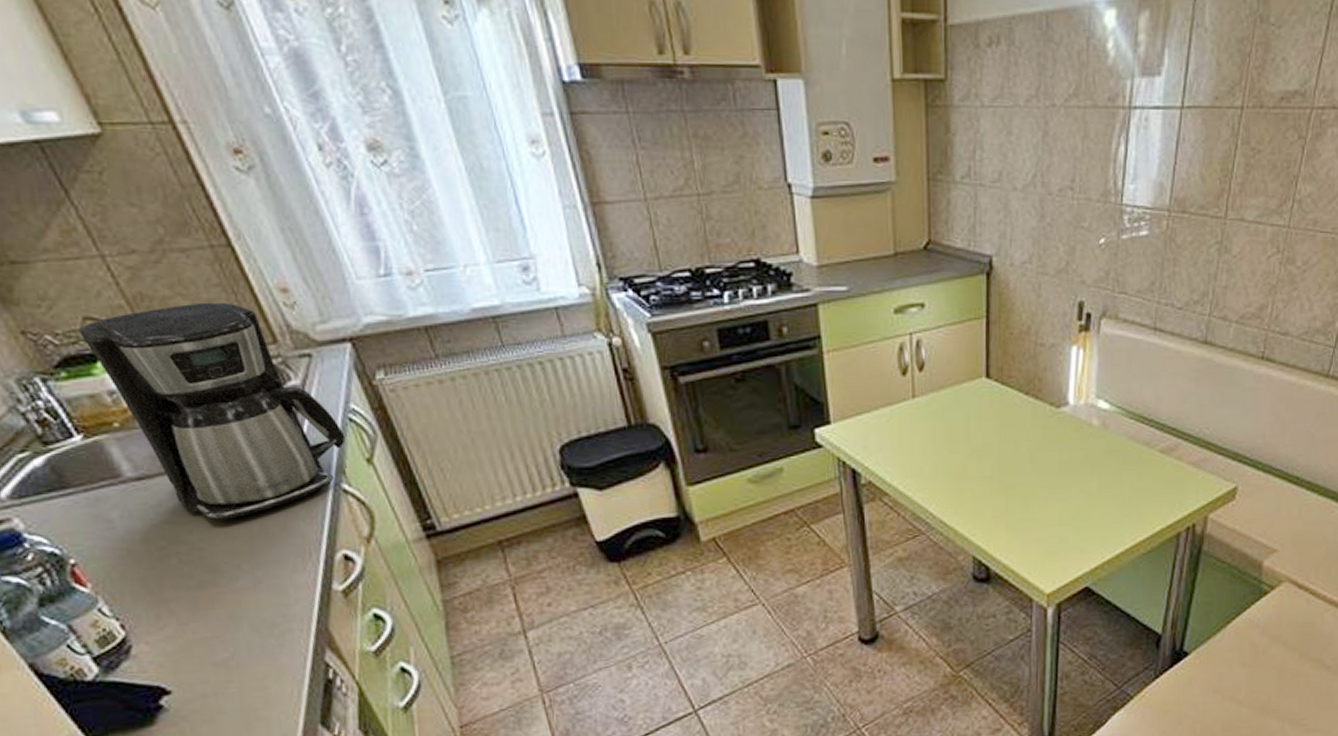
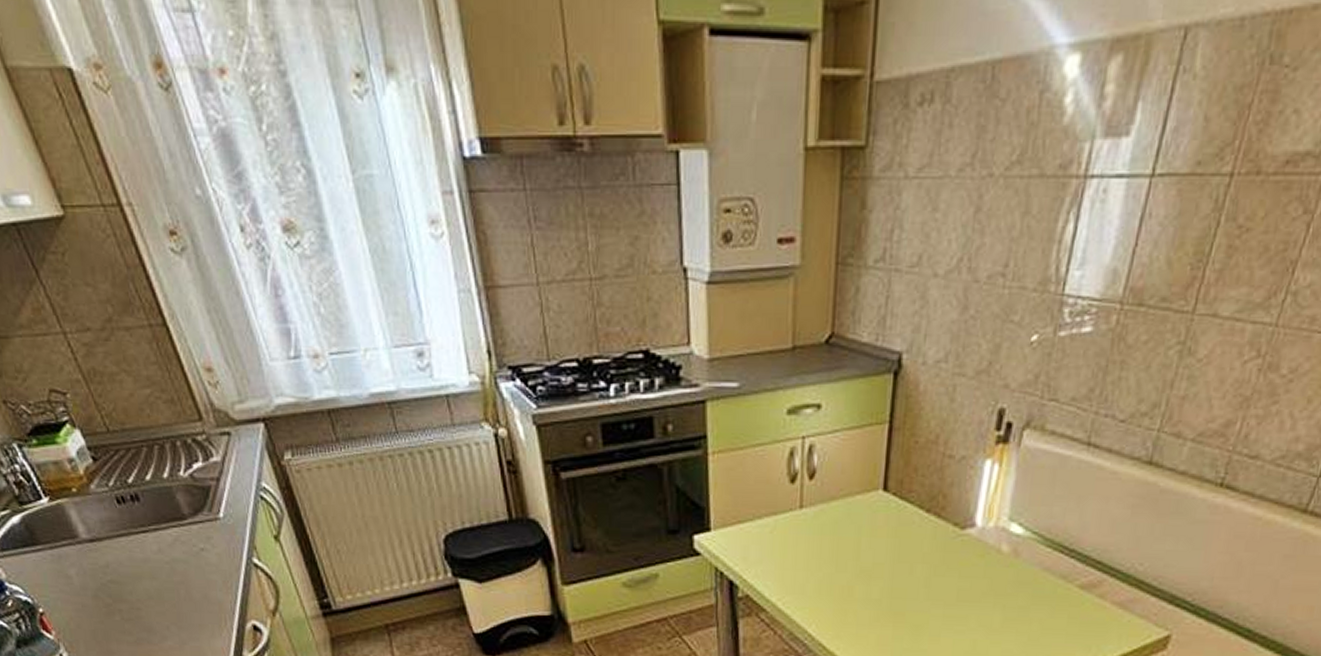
coffee maker: present [79,302,346,521] -> none [46,379,257,585]

